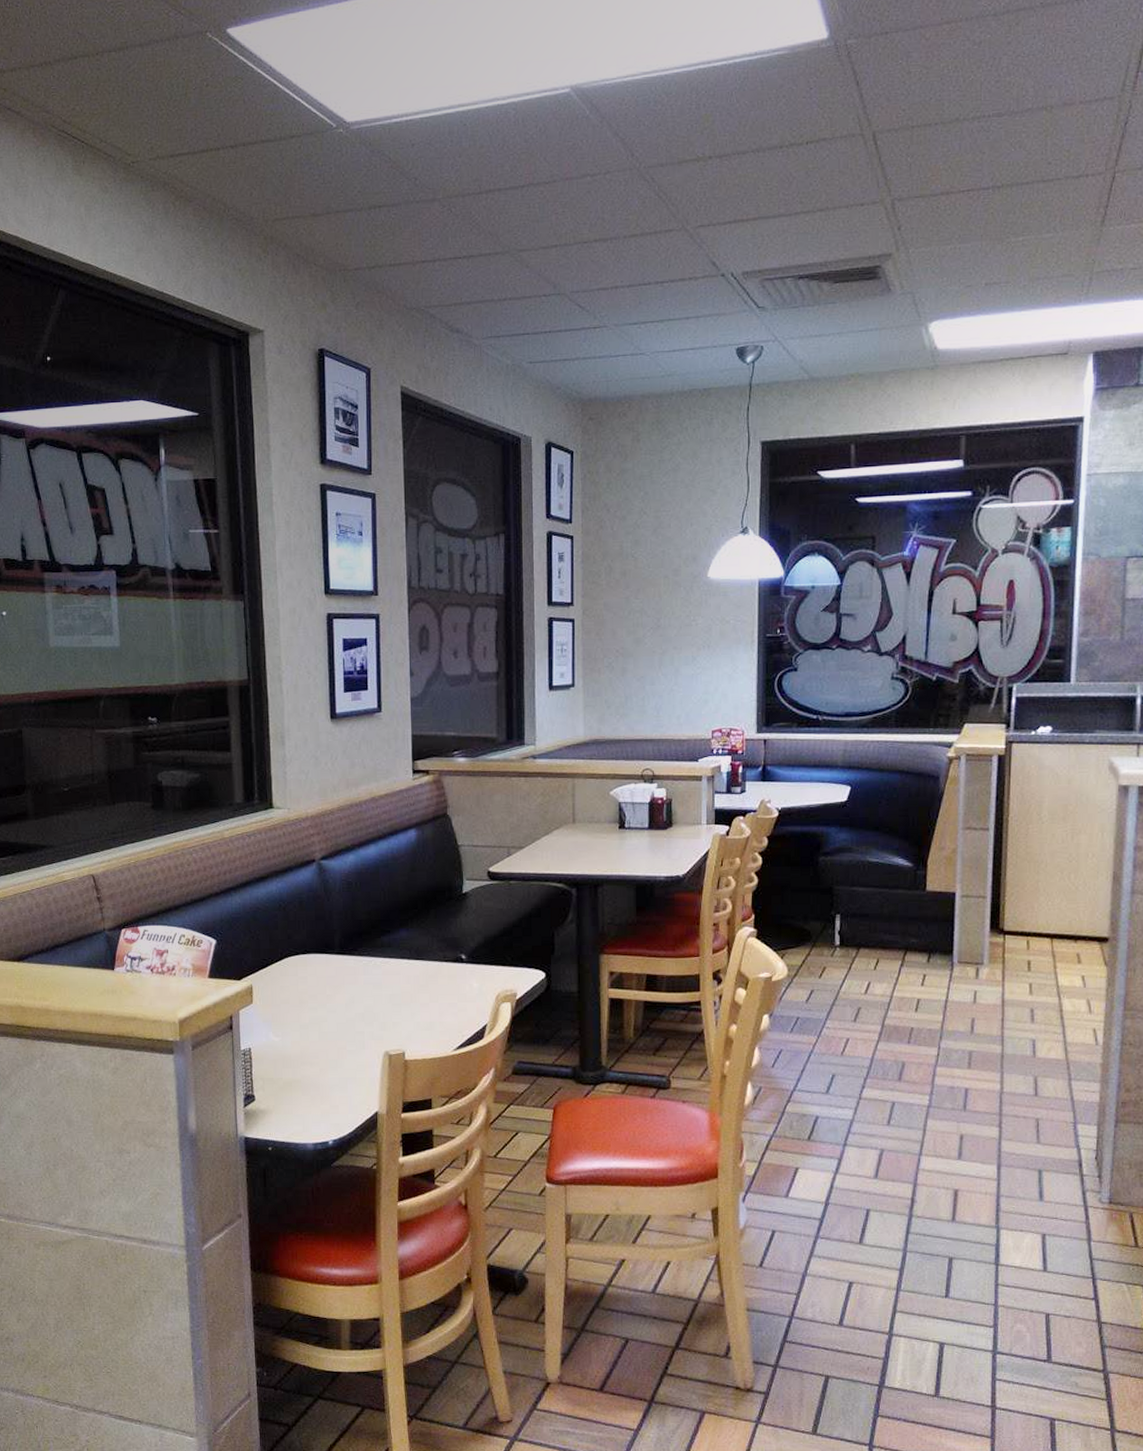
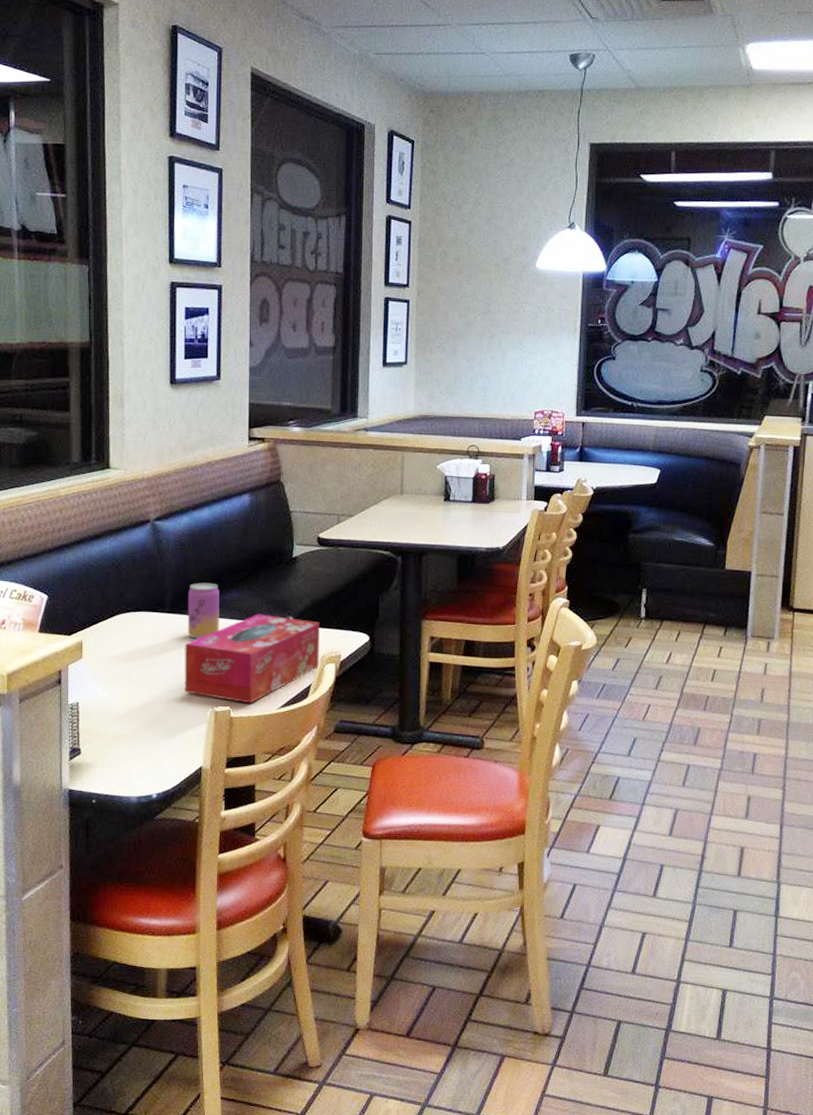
tissue box: none [355,953,495,1046] -> present [184,614,320,704]
beverage can: none [356,922,390,980] -> present [187,582,220,639]

